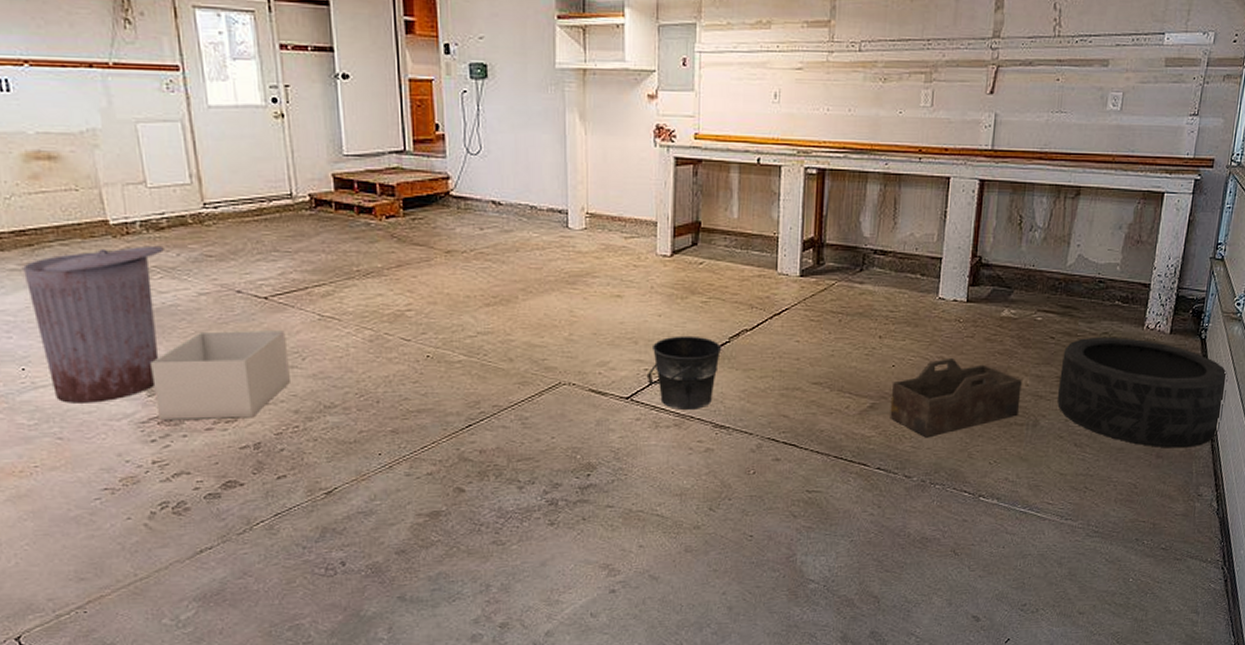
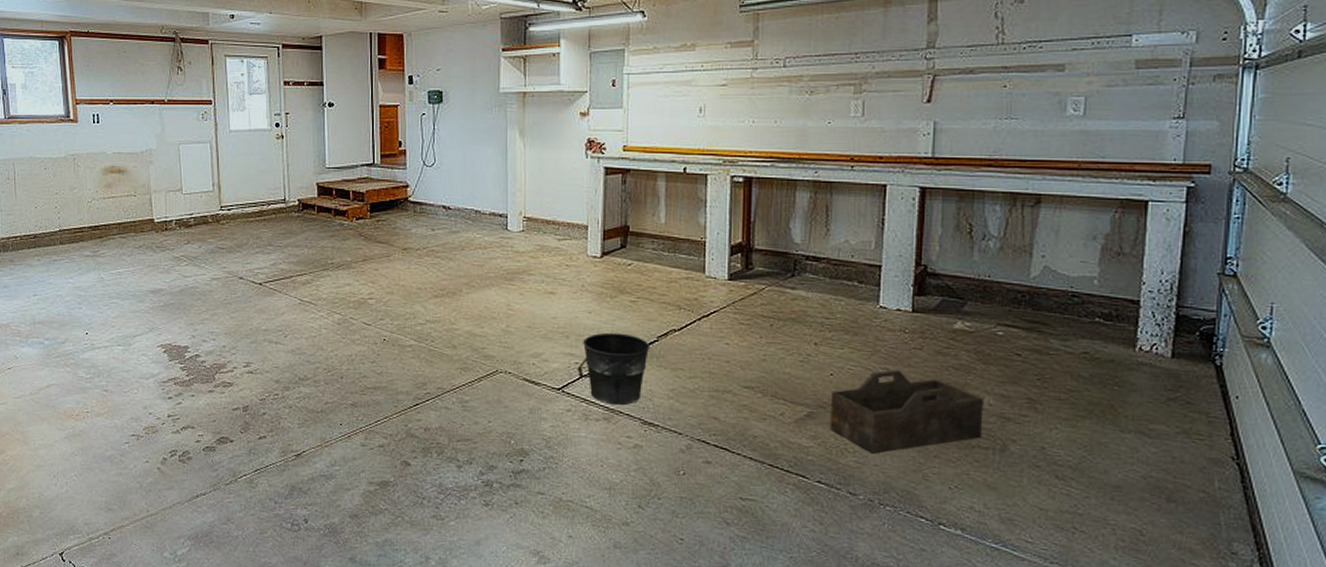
trash can: present [23,245,164,403] -> none [94,239,190,364]
storage bin: present [150,330,290,420] -> none [173,309,274,384]
car tire: present [1057,336,1228,448] -> none [1029,356,1259,494]

